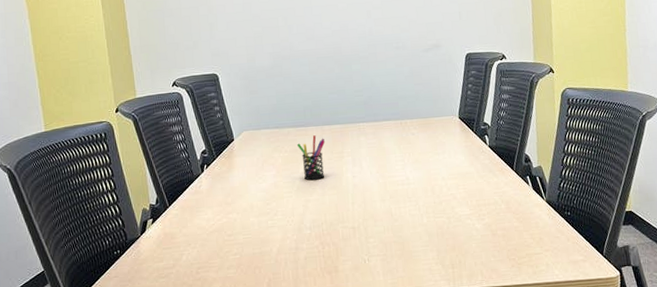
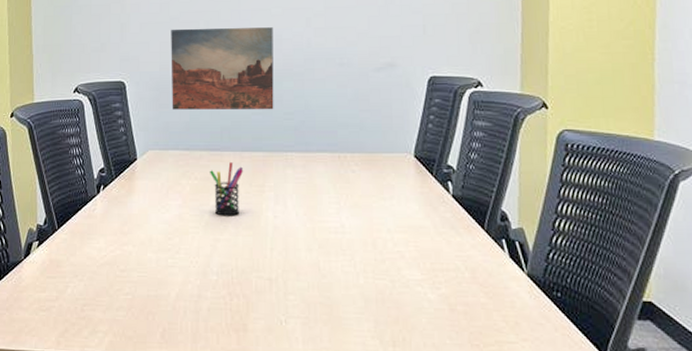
wall art: none [254,20,346,95] -> present [171,27,274,110]

